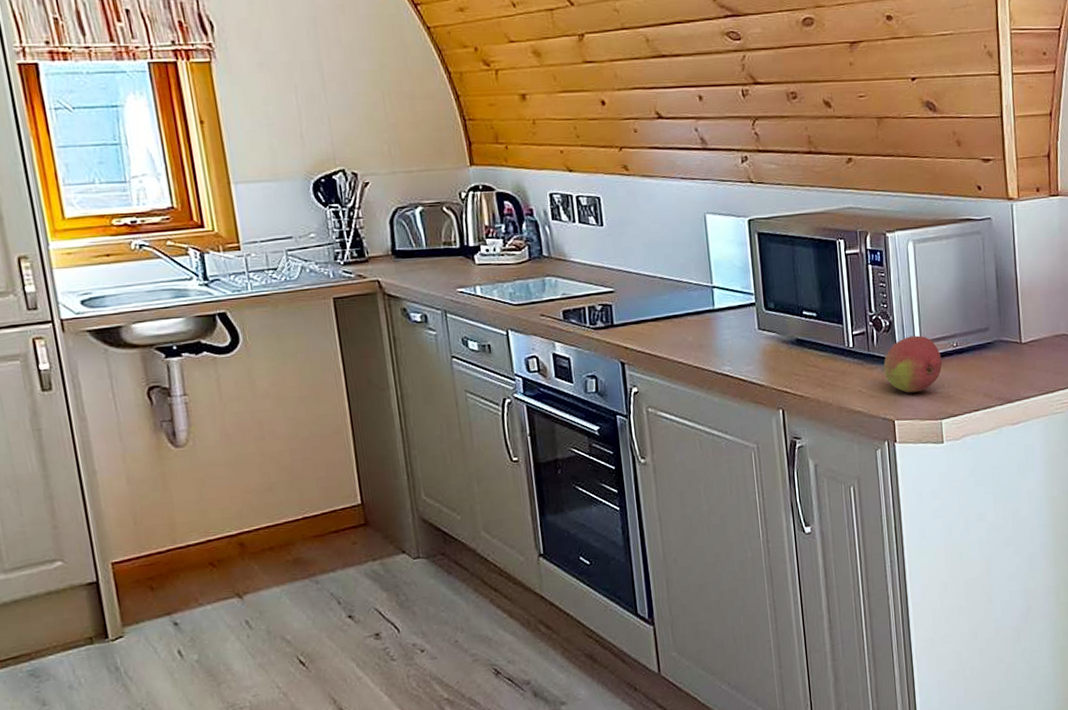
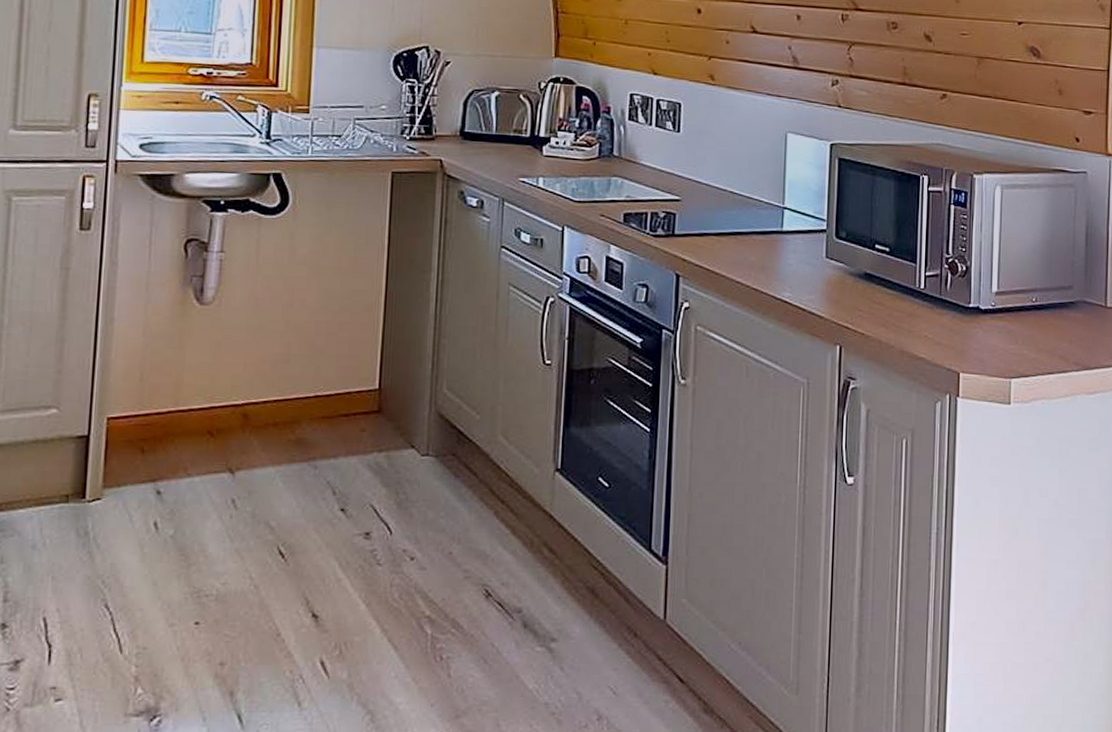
fruit: present [883,335,942,393] -> none [954,285,1018,346]

